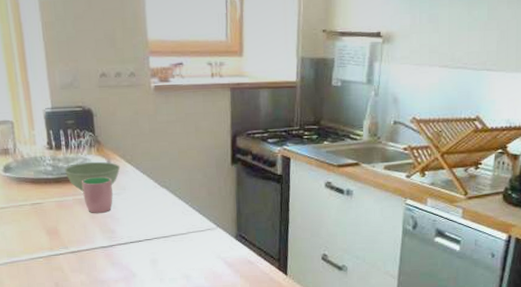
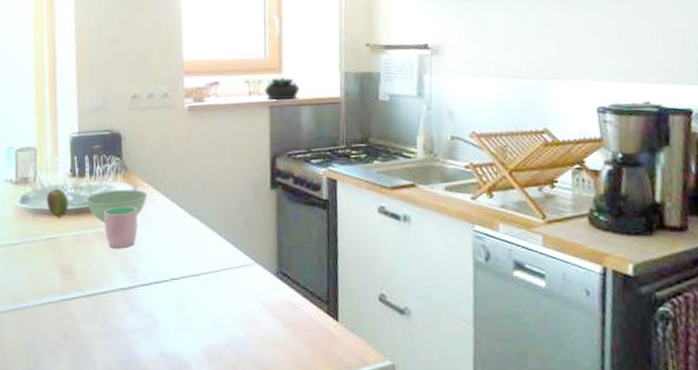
fruit: none [27,159,49,186] -> present [46,188,68,218]
succulent plant: none [226,60,259,83] -> present [264,77,300,101]

